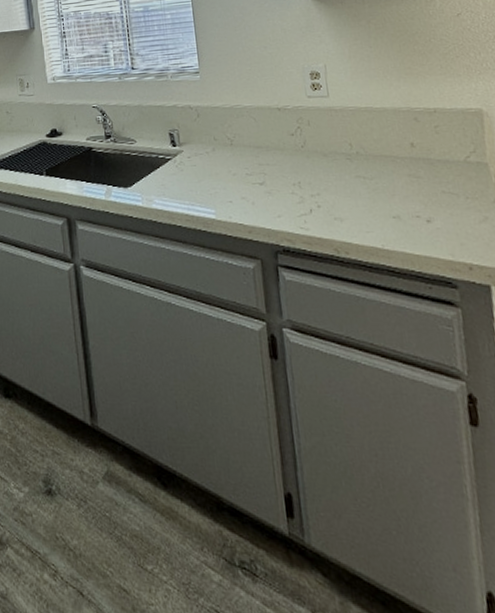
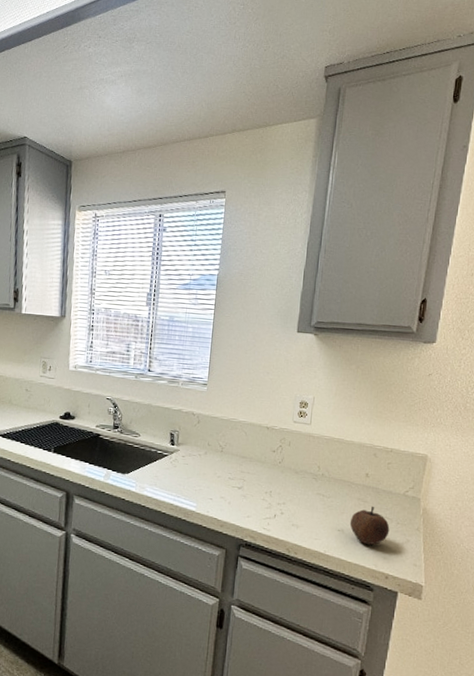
fruit: none [404,181,460,231] -> present [349,506,390,546]

